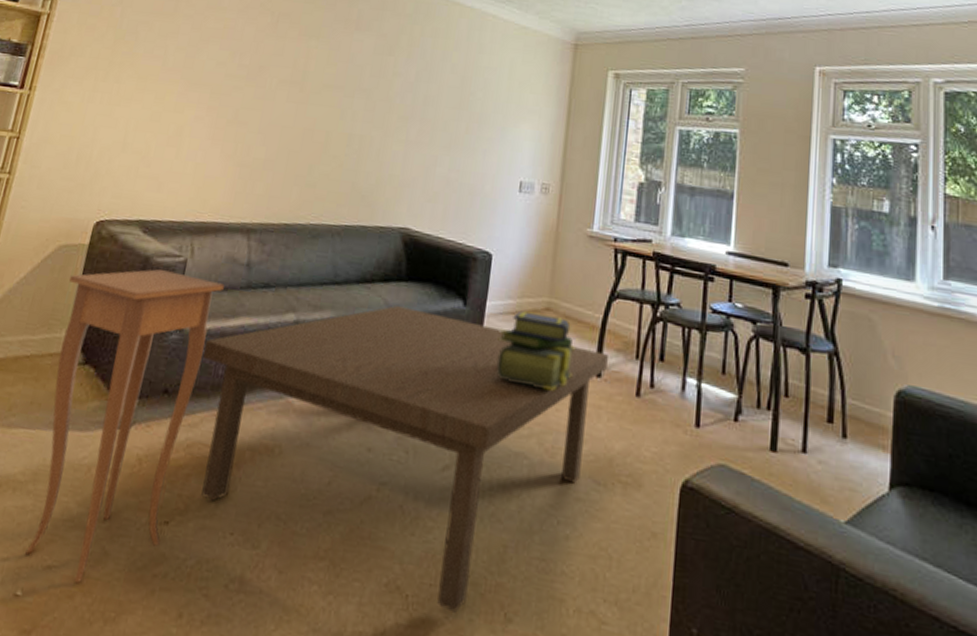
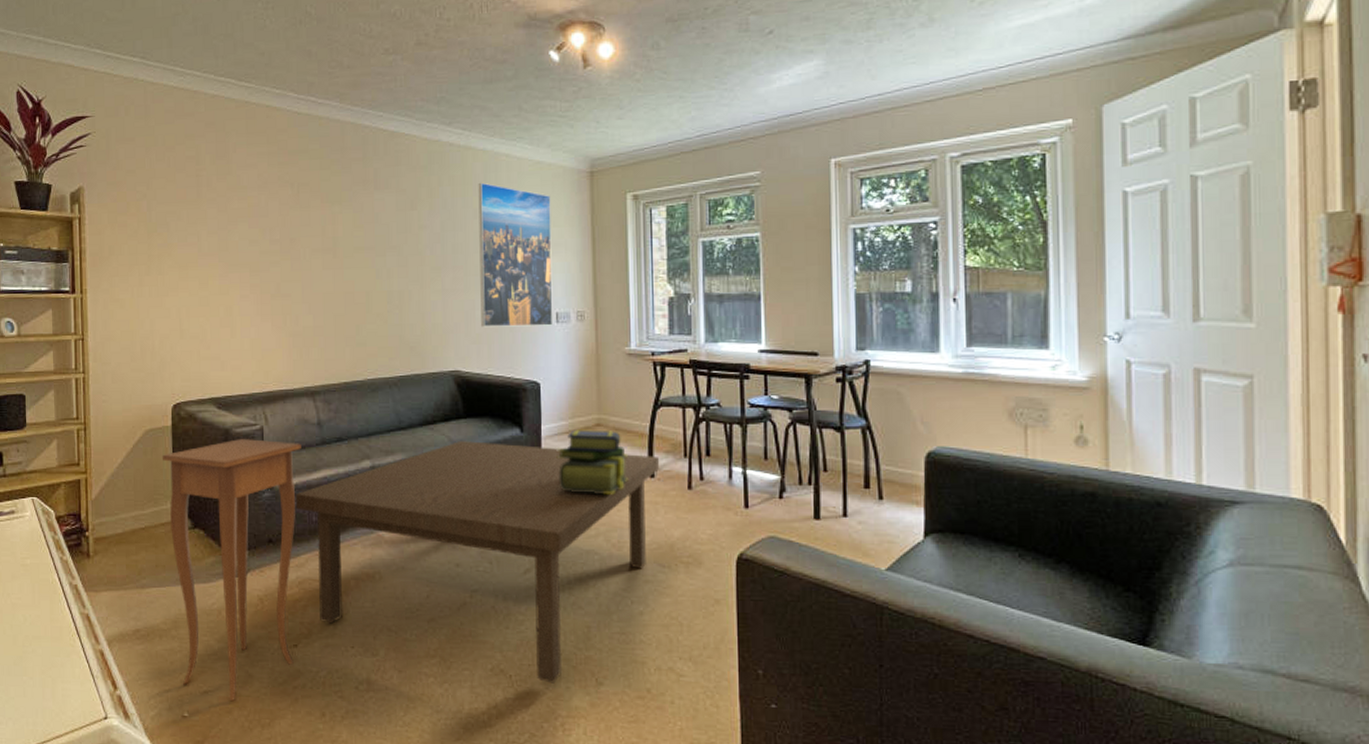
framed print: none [440,38,532,195] -> present [478,182,553,327]

